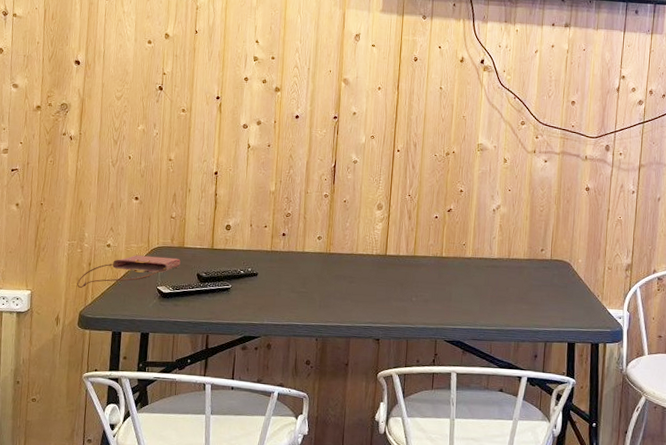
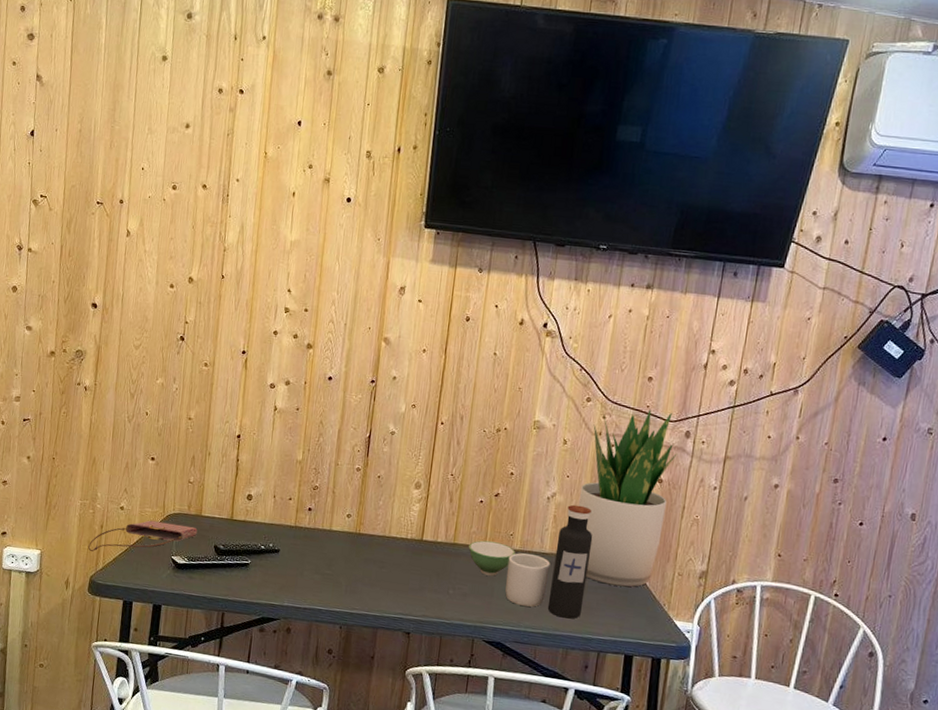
bowl: none [427,251,468,283] -> present [468,540,515,576]
mug: none [461,260,499,307] -> present [505,553,550,607]
water bottle: none [499,214,534,315] -> present [547,504,593,619]
planter: none [520,129,600,283] -> present [578,410,678,587]

